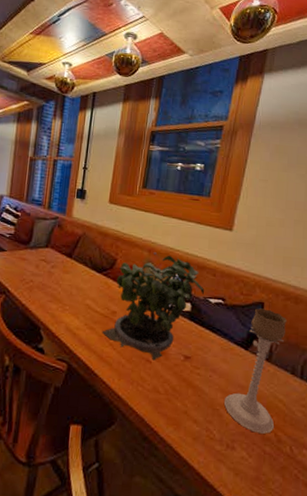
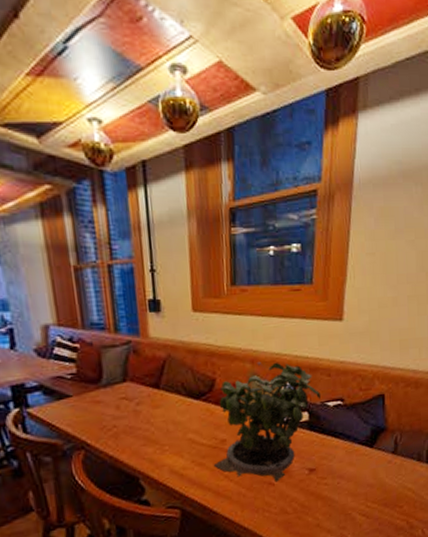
candle holder: present [224,308,287,434] -> none [355,400,409,526]

